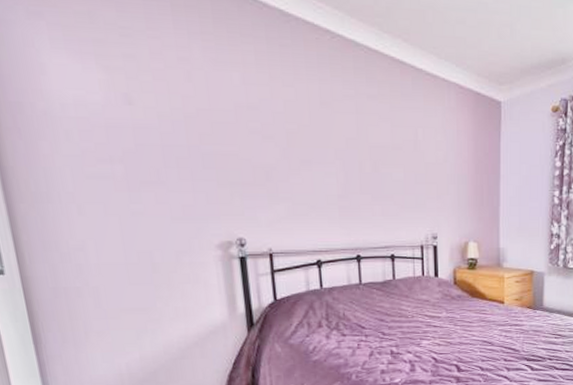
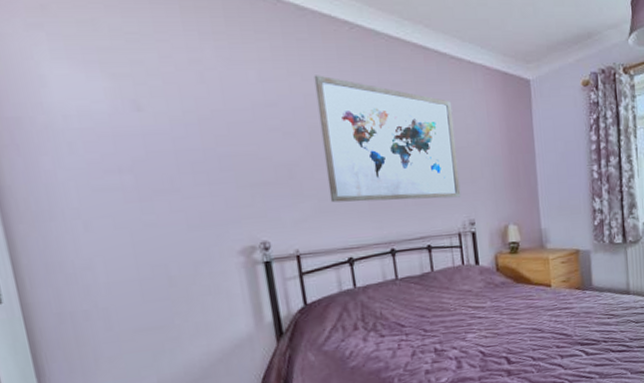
wall art: none [294,82,426,211] -> present [314,75,461,203]

